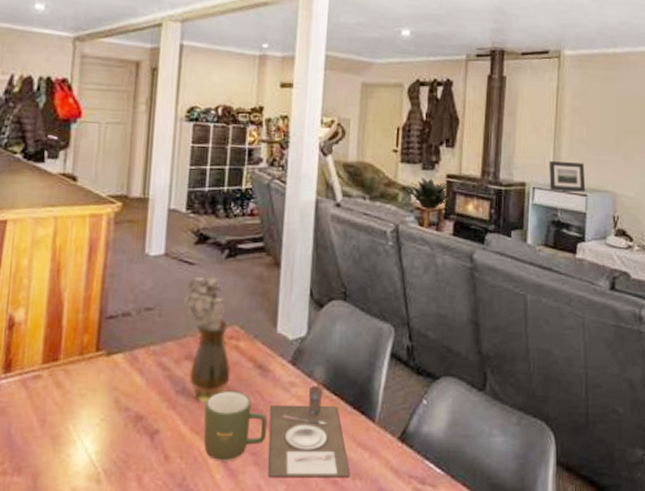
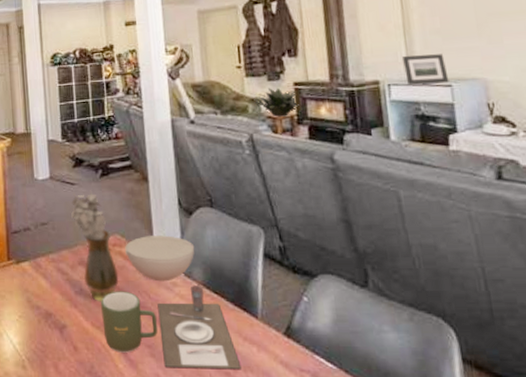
bowl: none [242,329,321,381] -> present [125,235,195,282]

